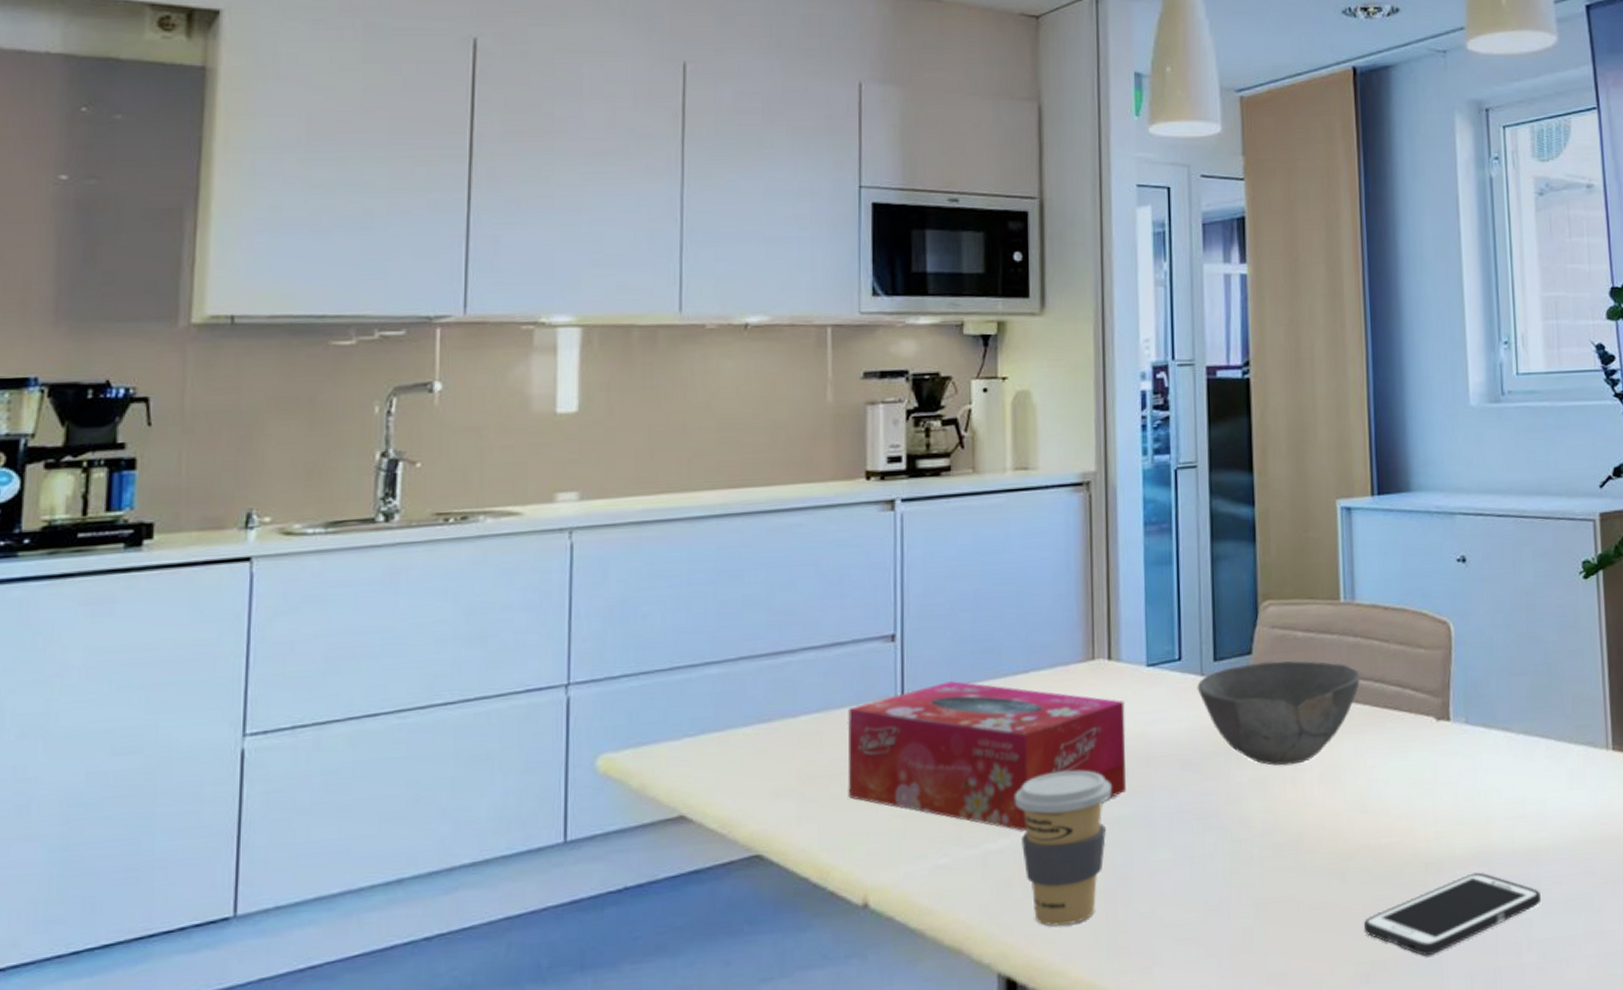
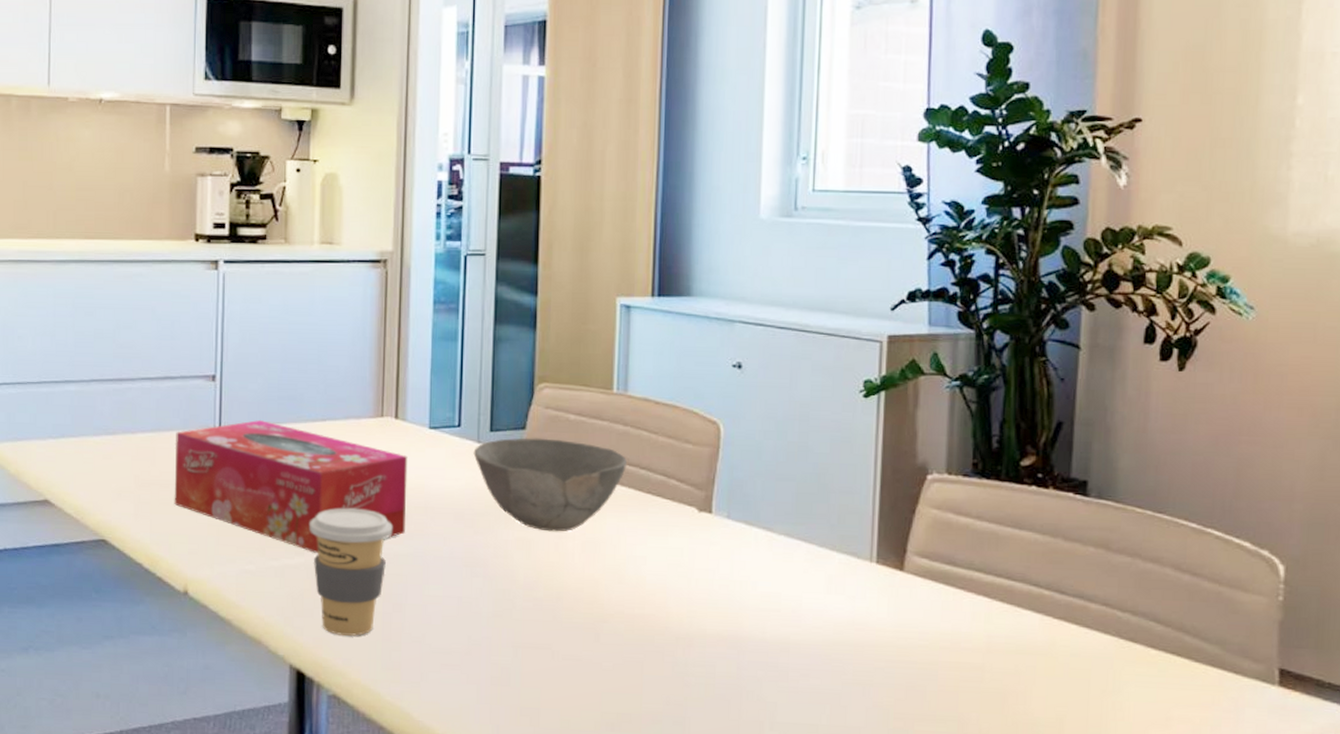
cell phone: present [1363,872,1541,956] -> none [612,653,787,718]

